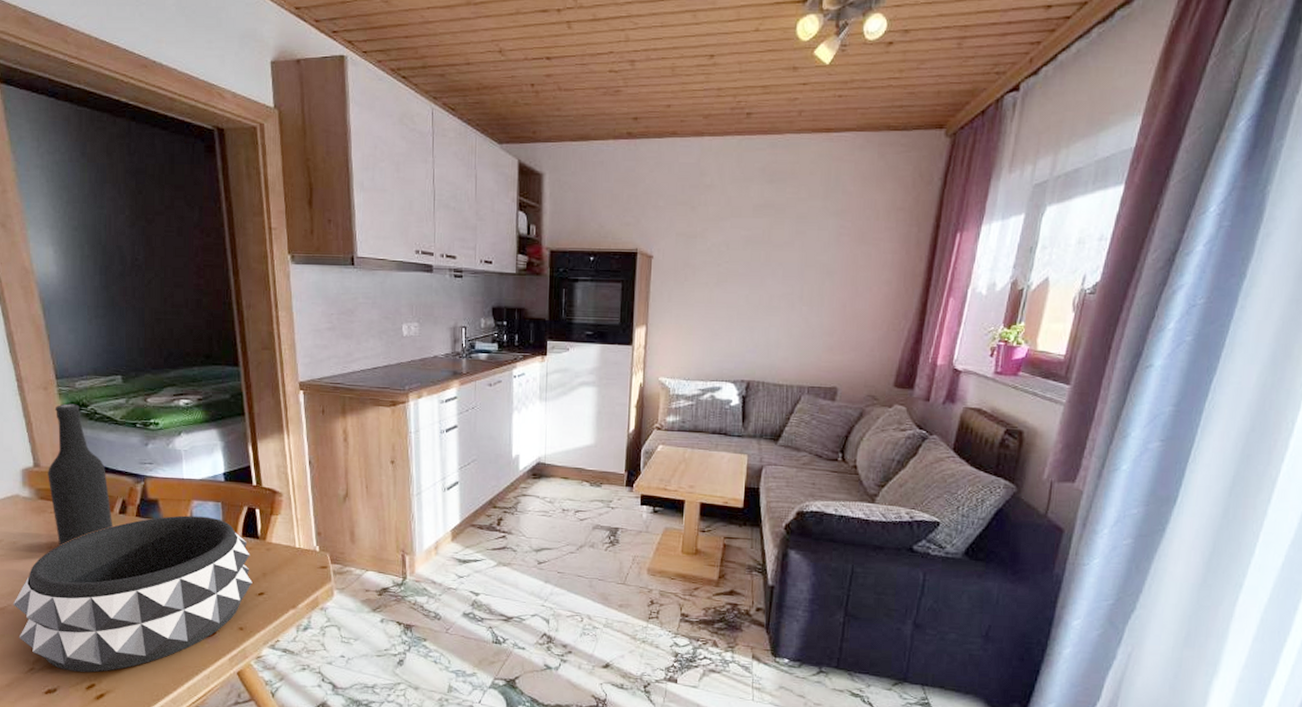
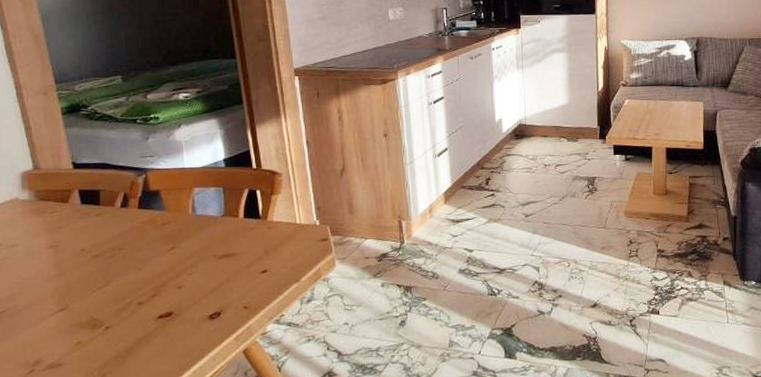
decorative bowl: present [13,515,252,673] -> none [12,202,256,369]
bottle: present [48,403,113,547] -> none [47,106,115,245]

